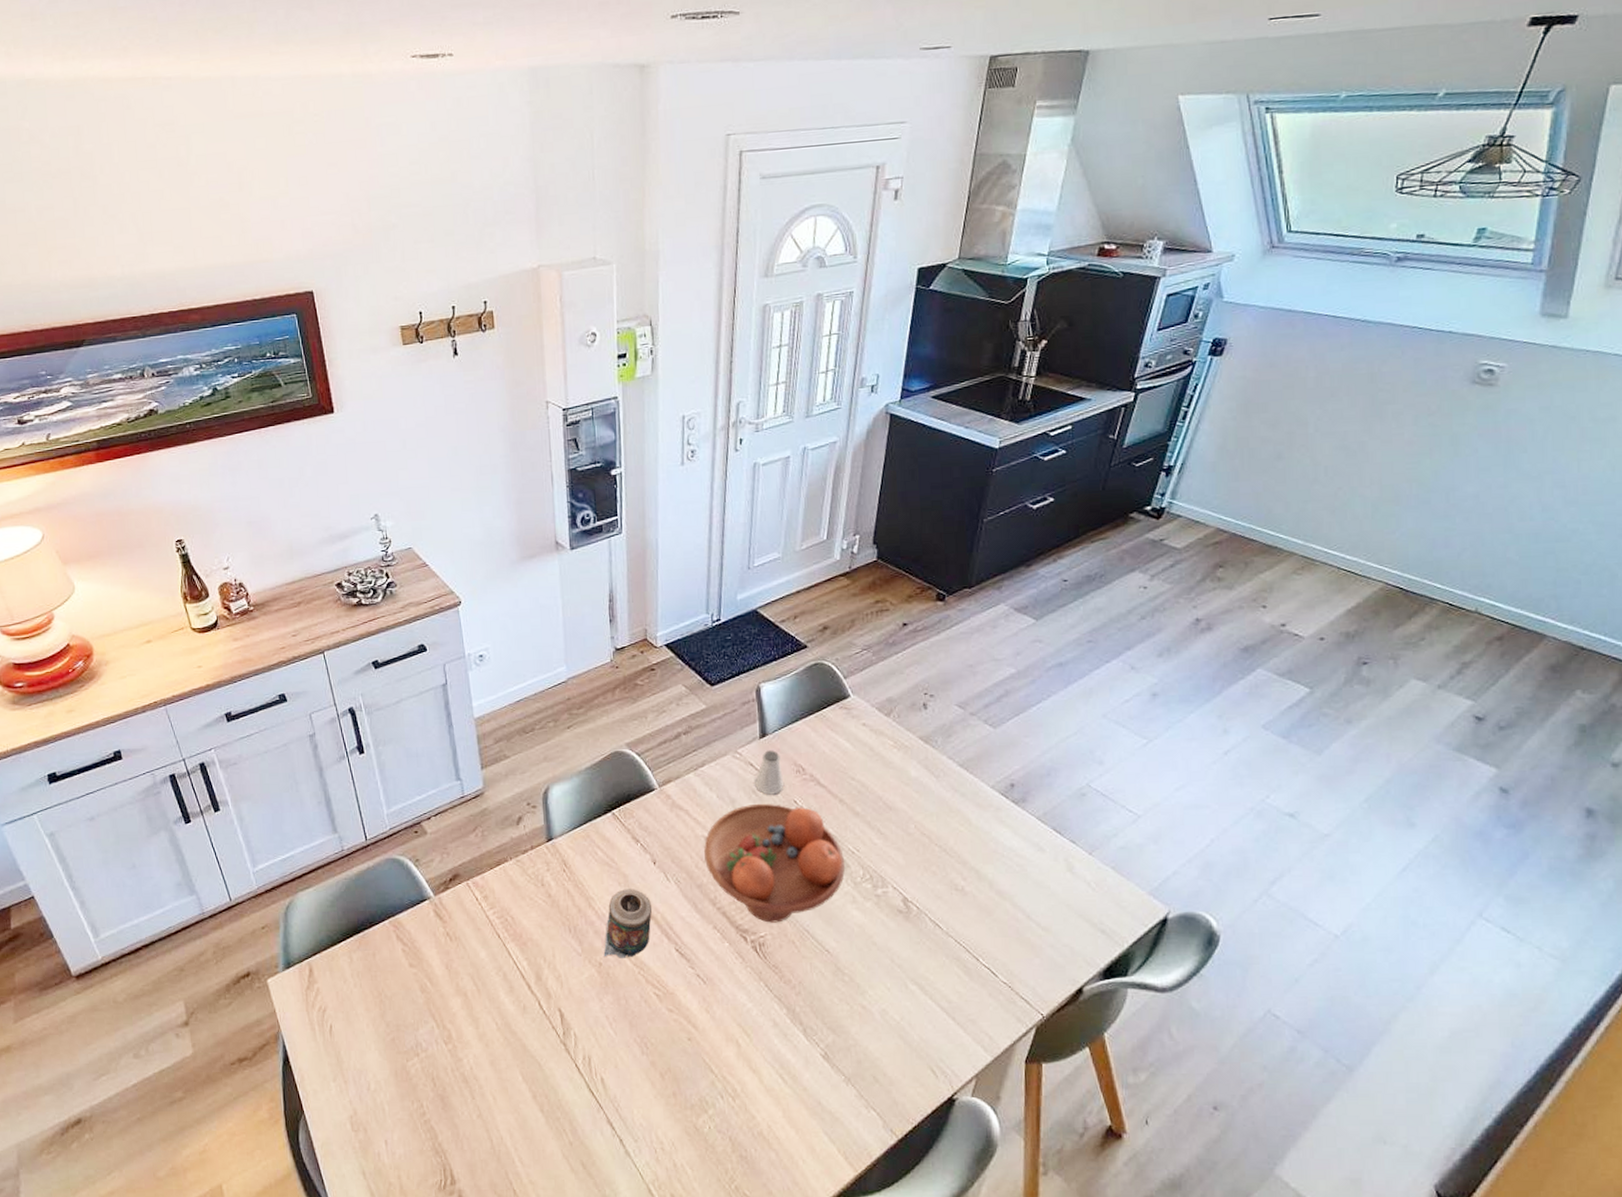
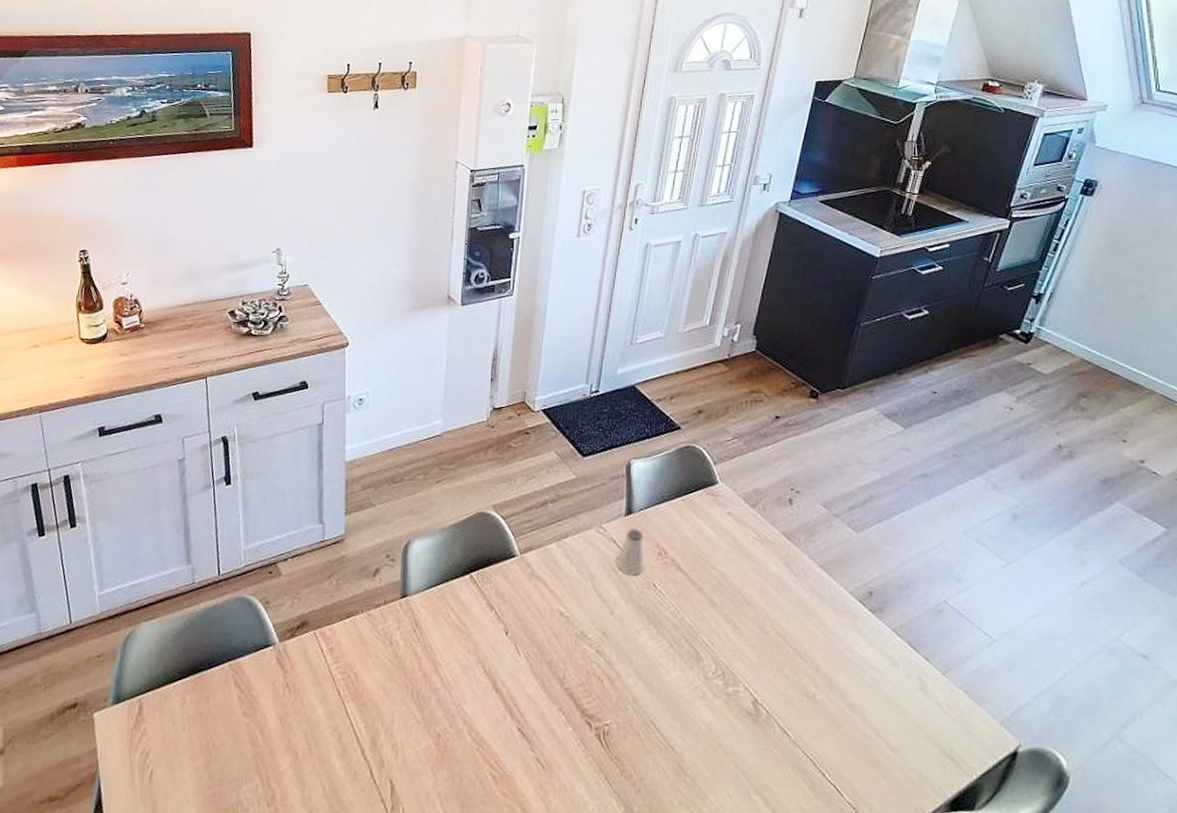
candle: present [603,889,653,958] -> none [443,657,499,732]
fruit bowl: present [704,803,846,923] -> none [557,582,698,712]

